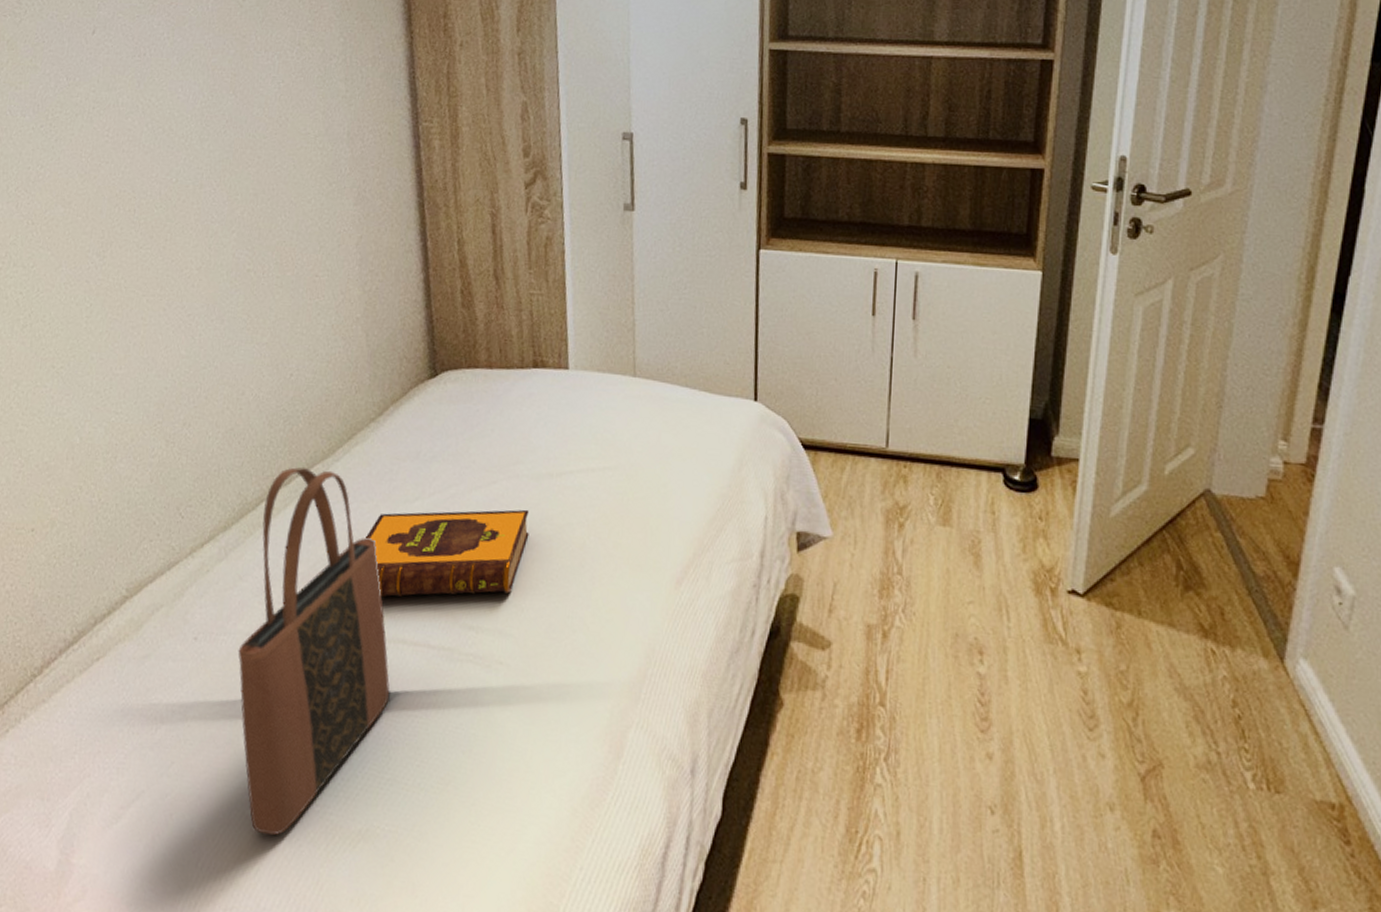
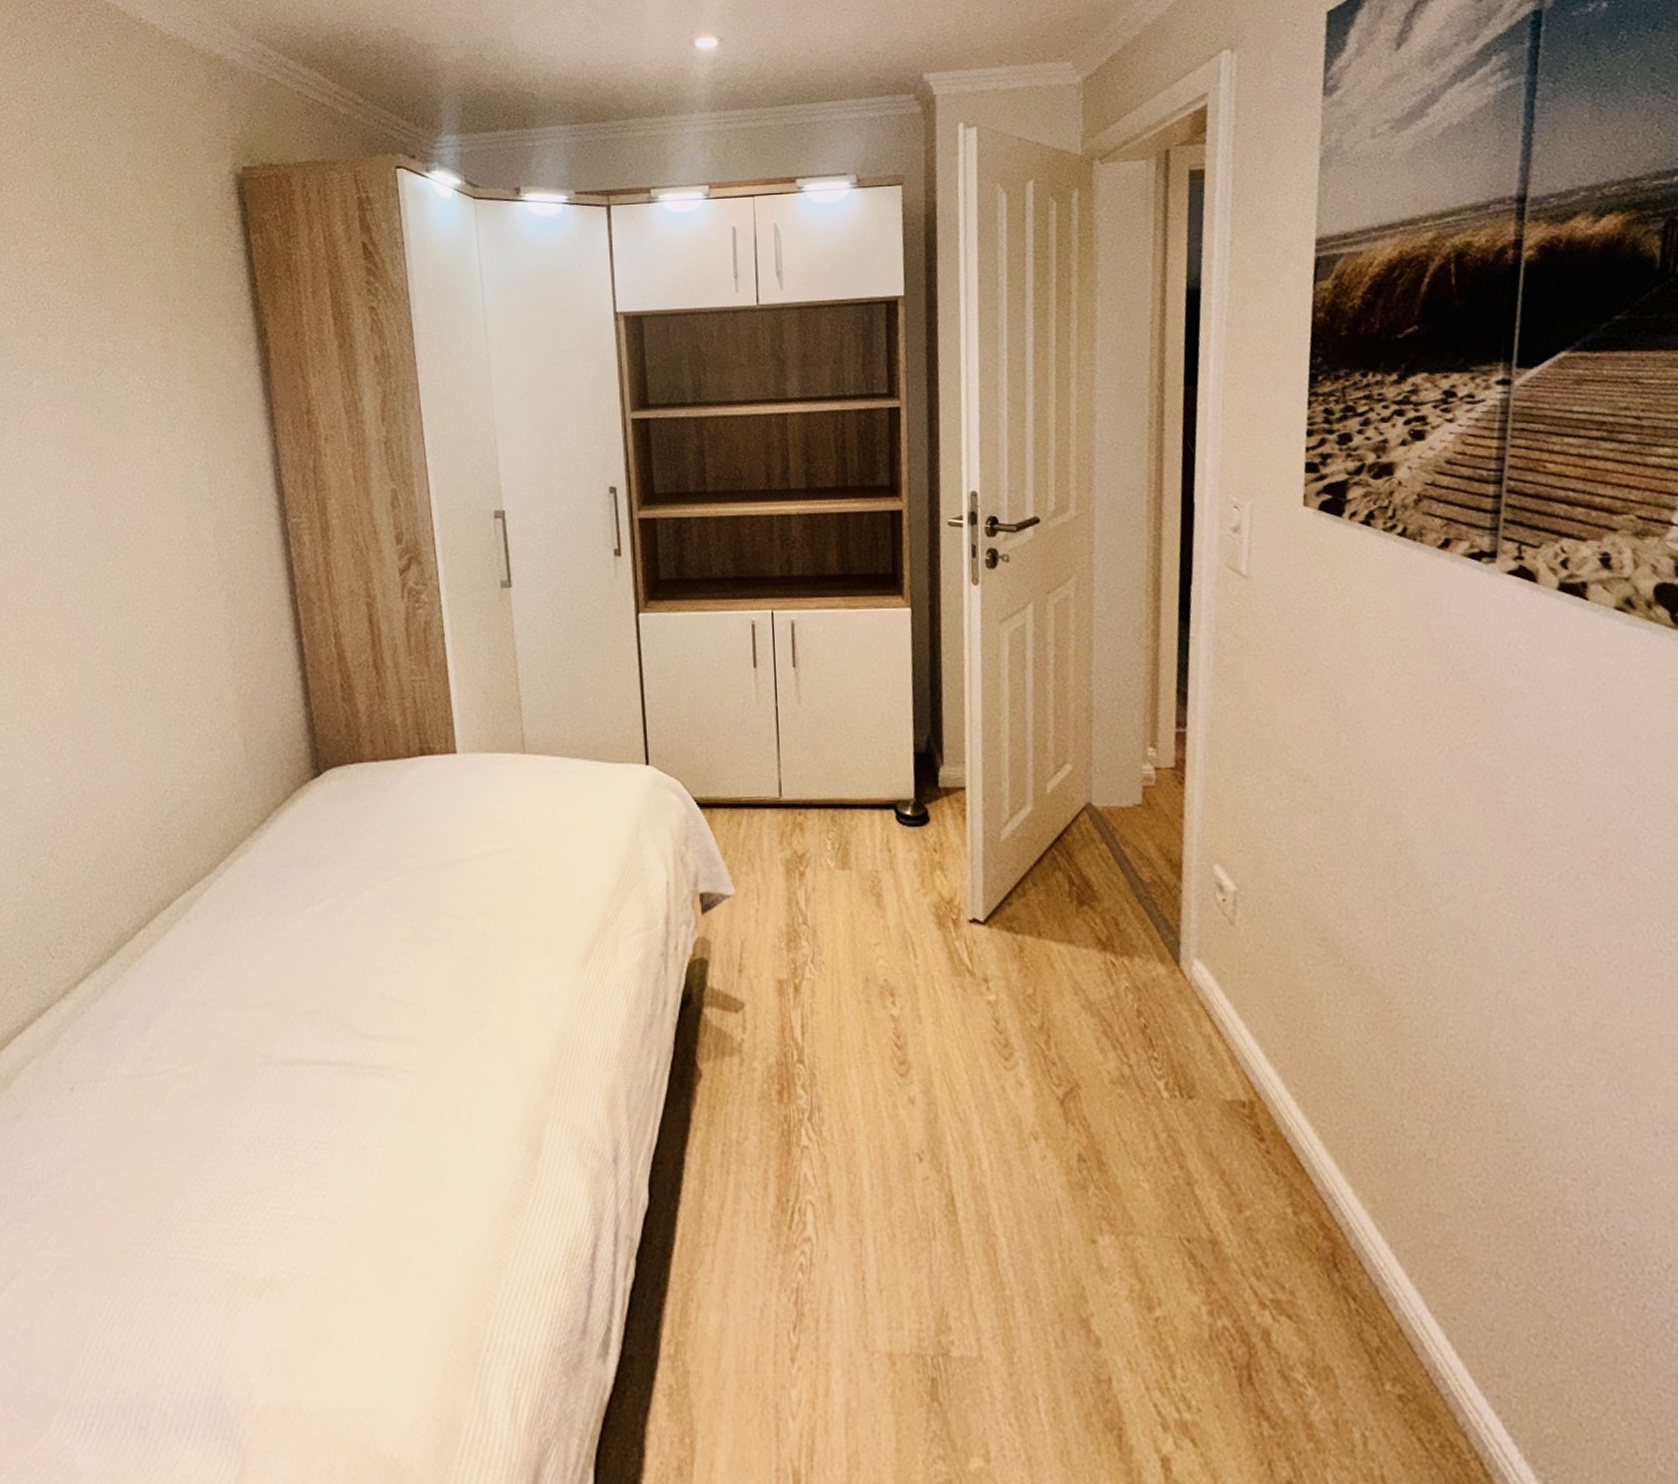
tote bag: present [238,467,390,836] -> none [120,887,289,1300]
hardback book: present [366,509,529,598] -> none [254,903,427,1017]

